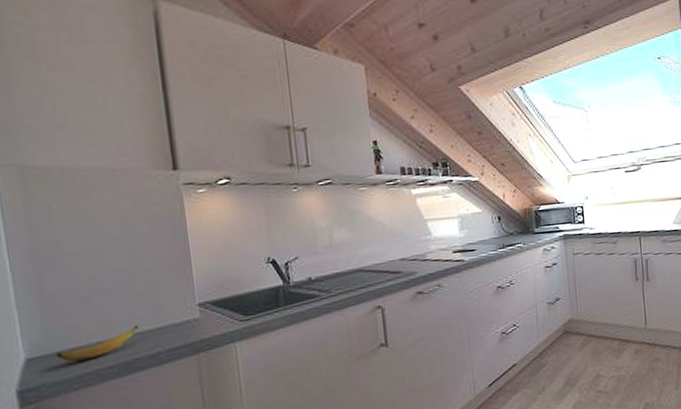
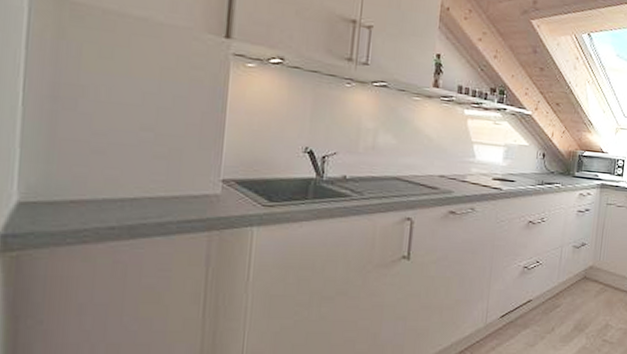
banana: present [56,325,139,362] -> none [53,189,153,216]

